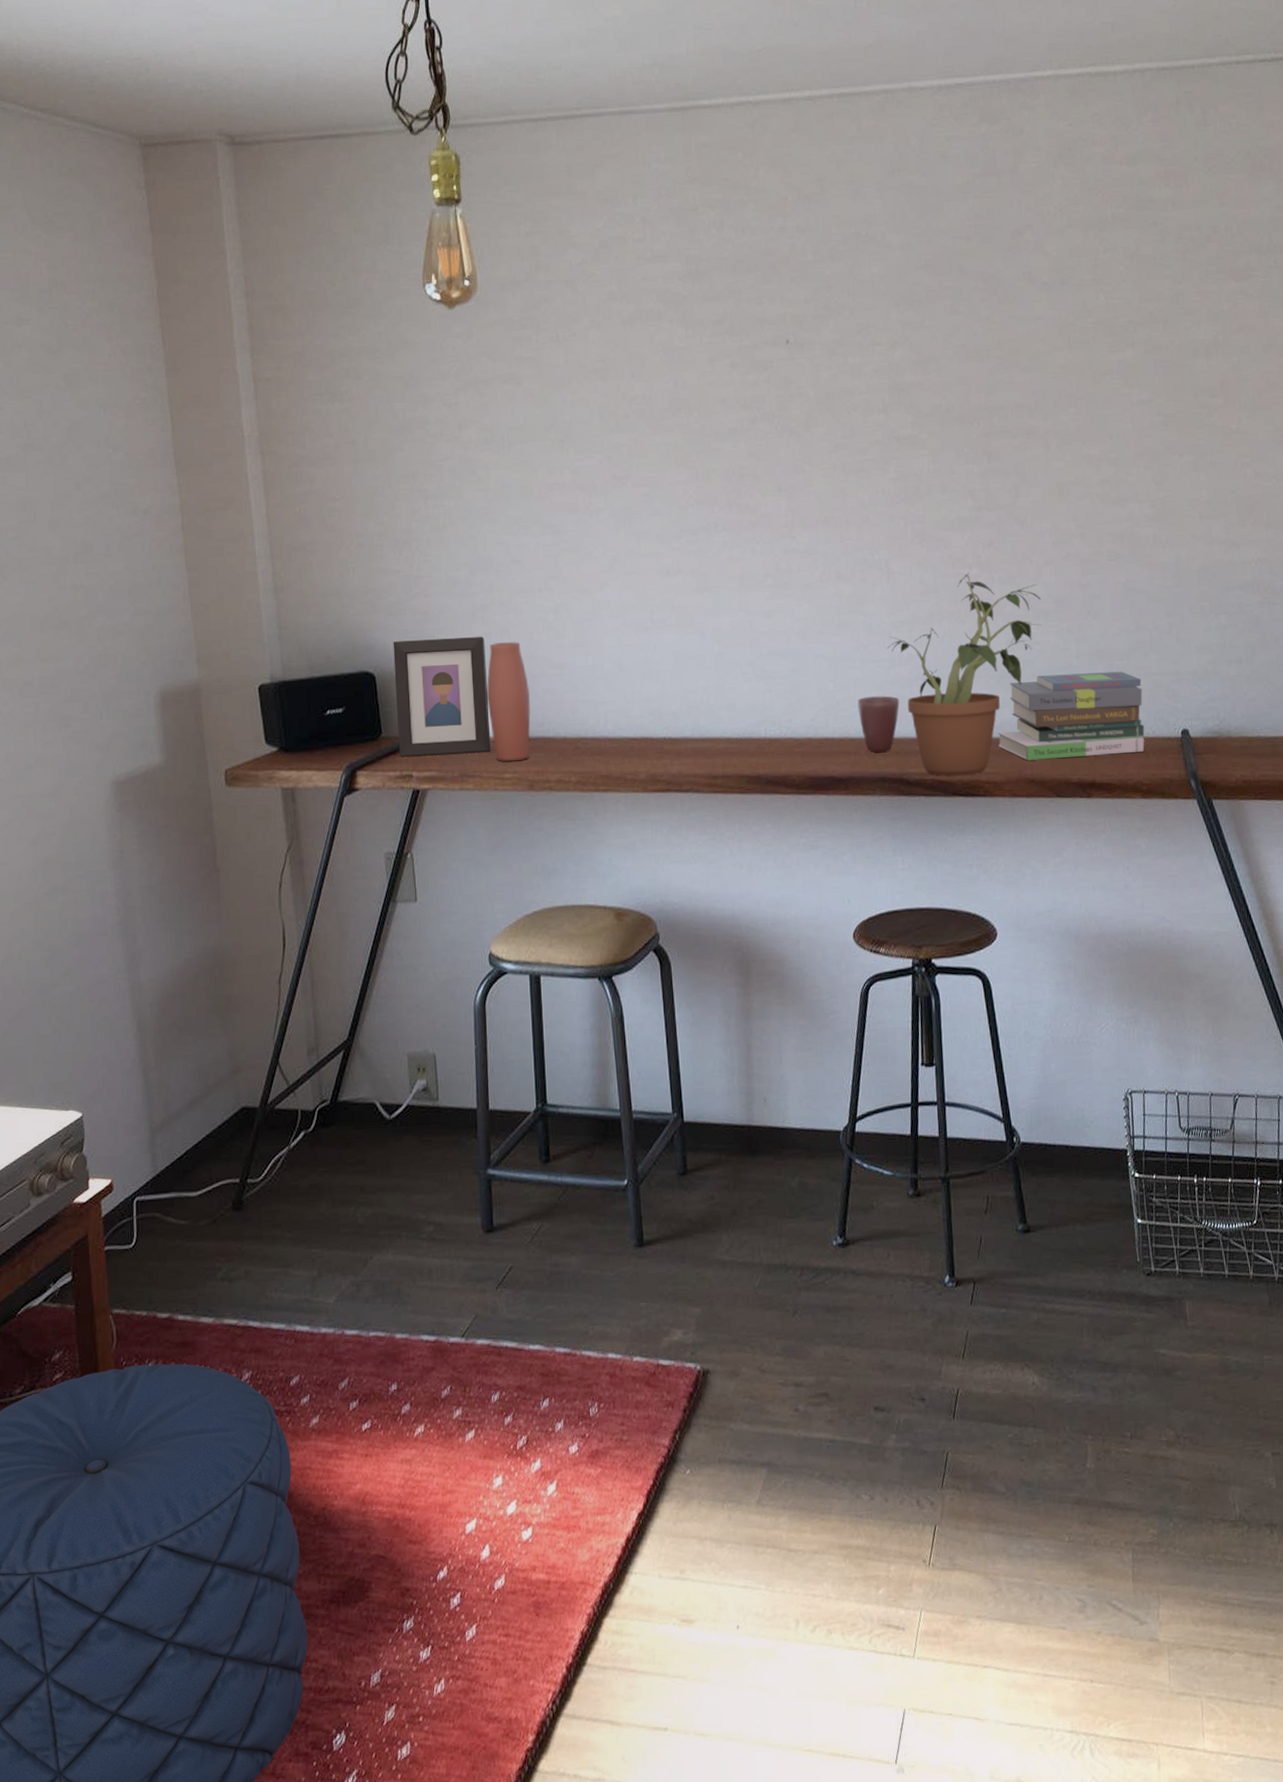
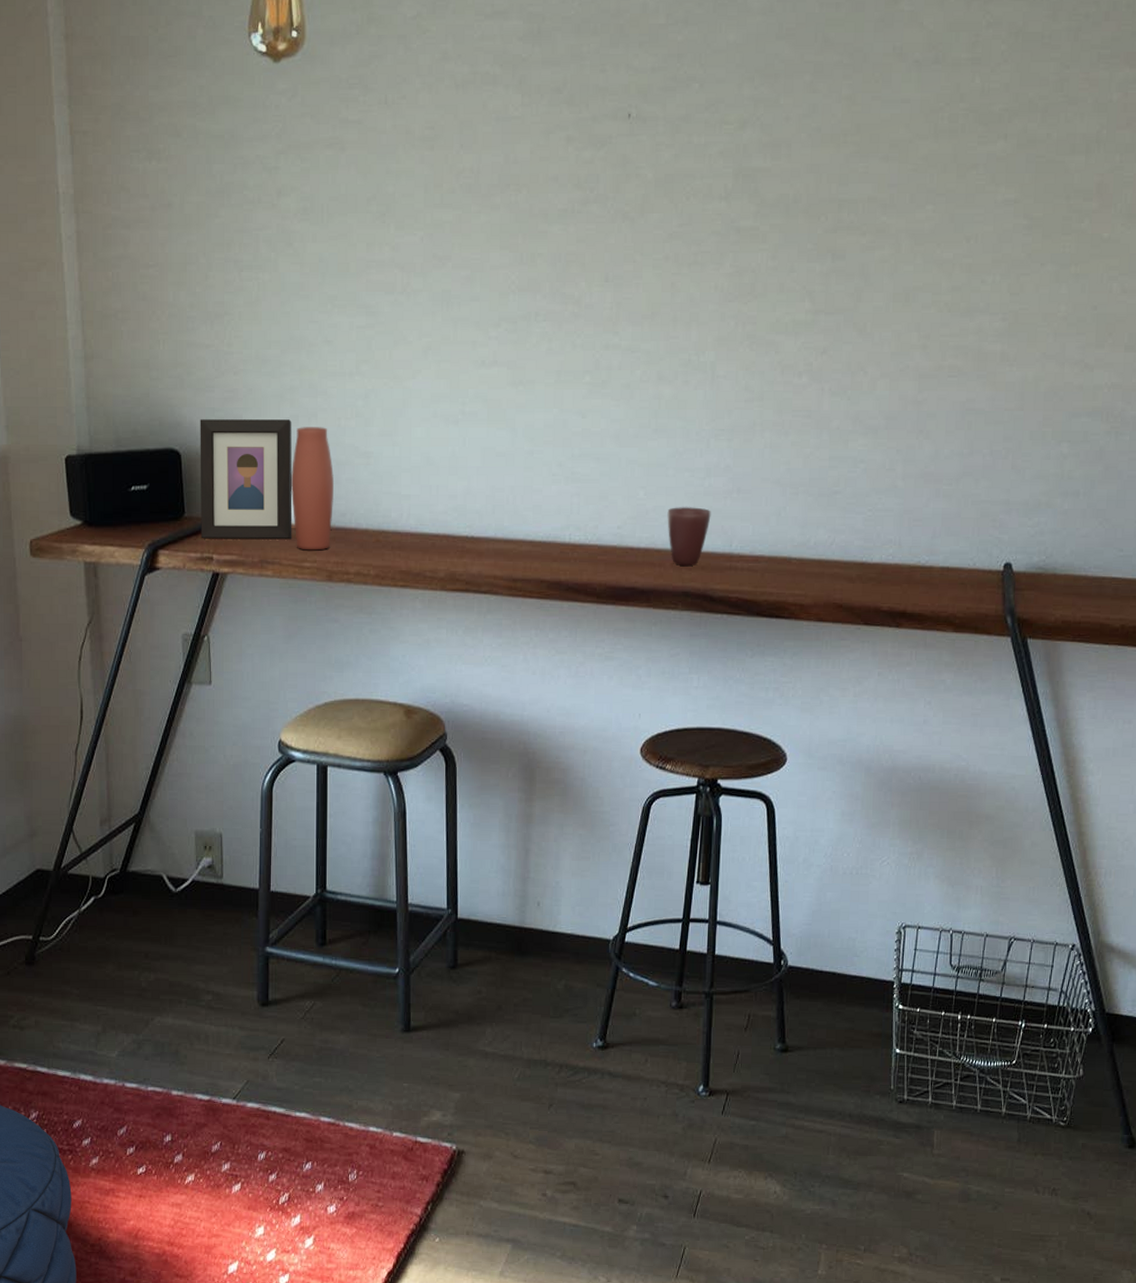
potted plant: present [887,572,1042,776] -> none [703,381,872,596]
books: present [997,671,1145,761] -> none [809,496,968,585]

